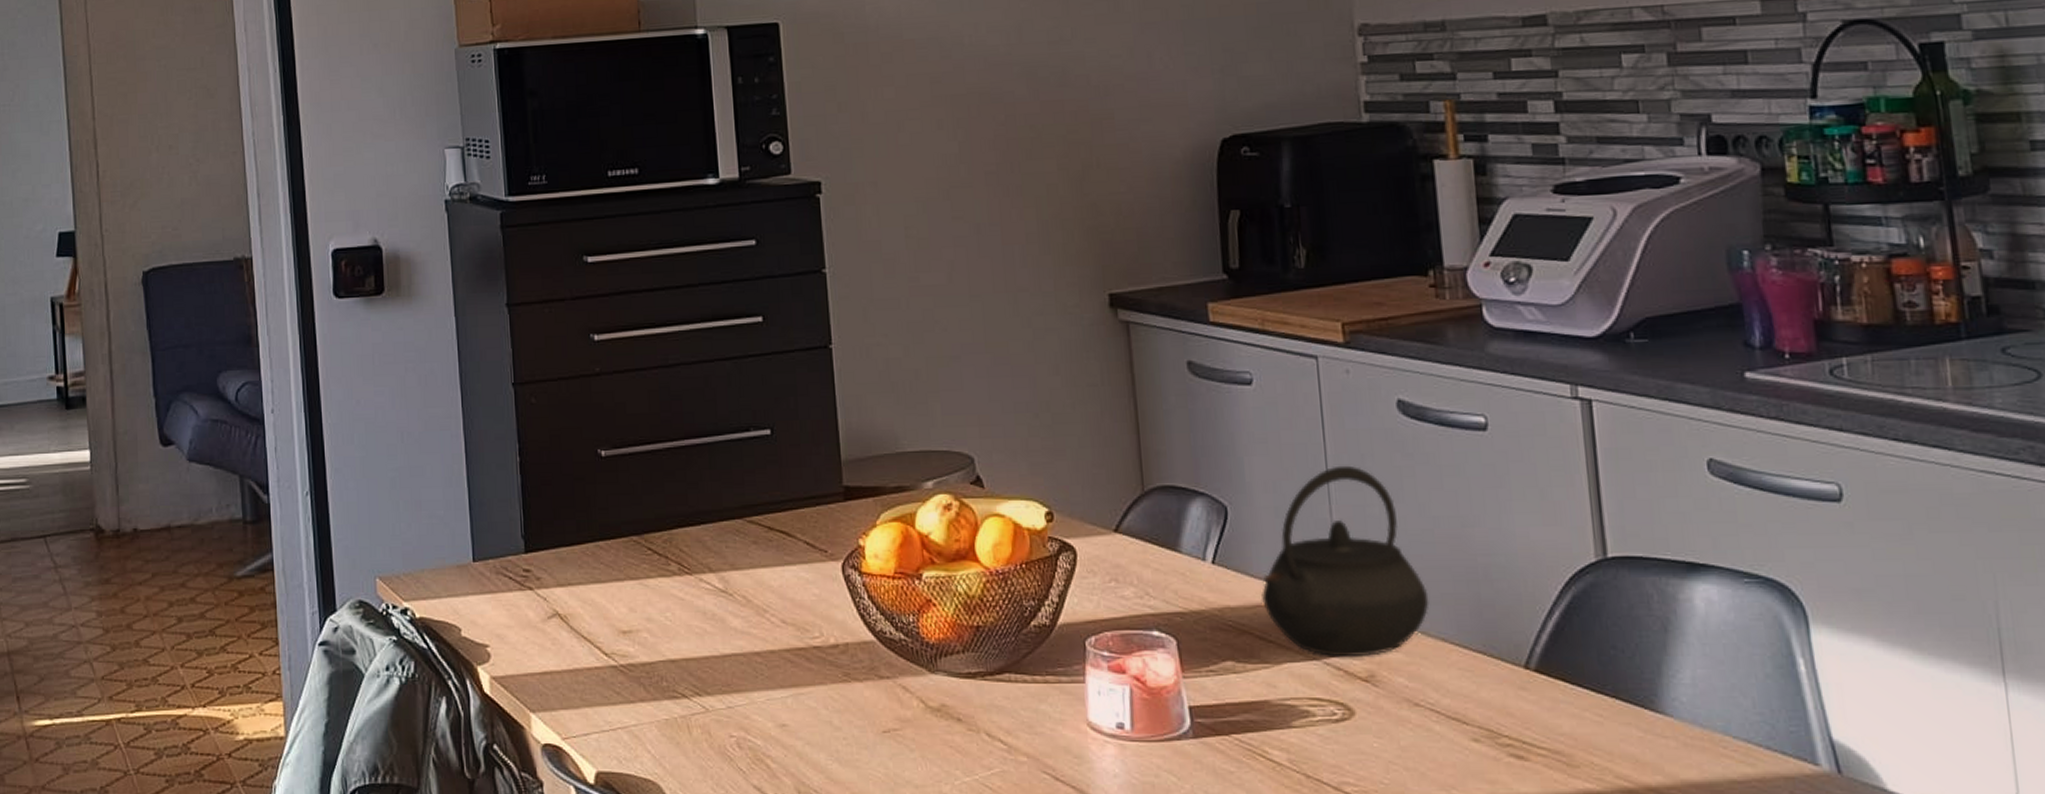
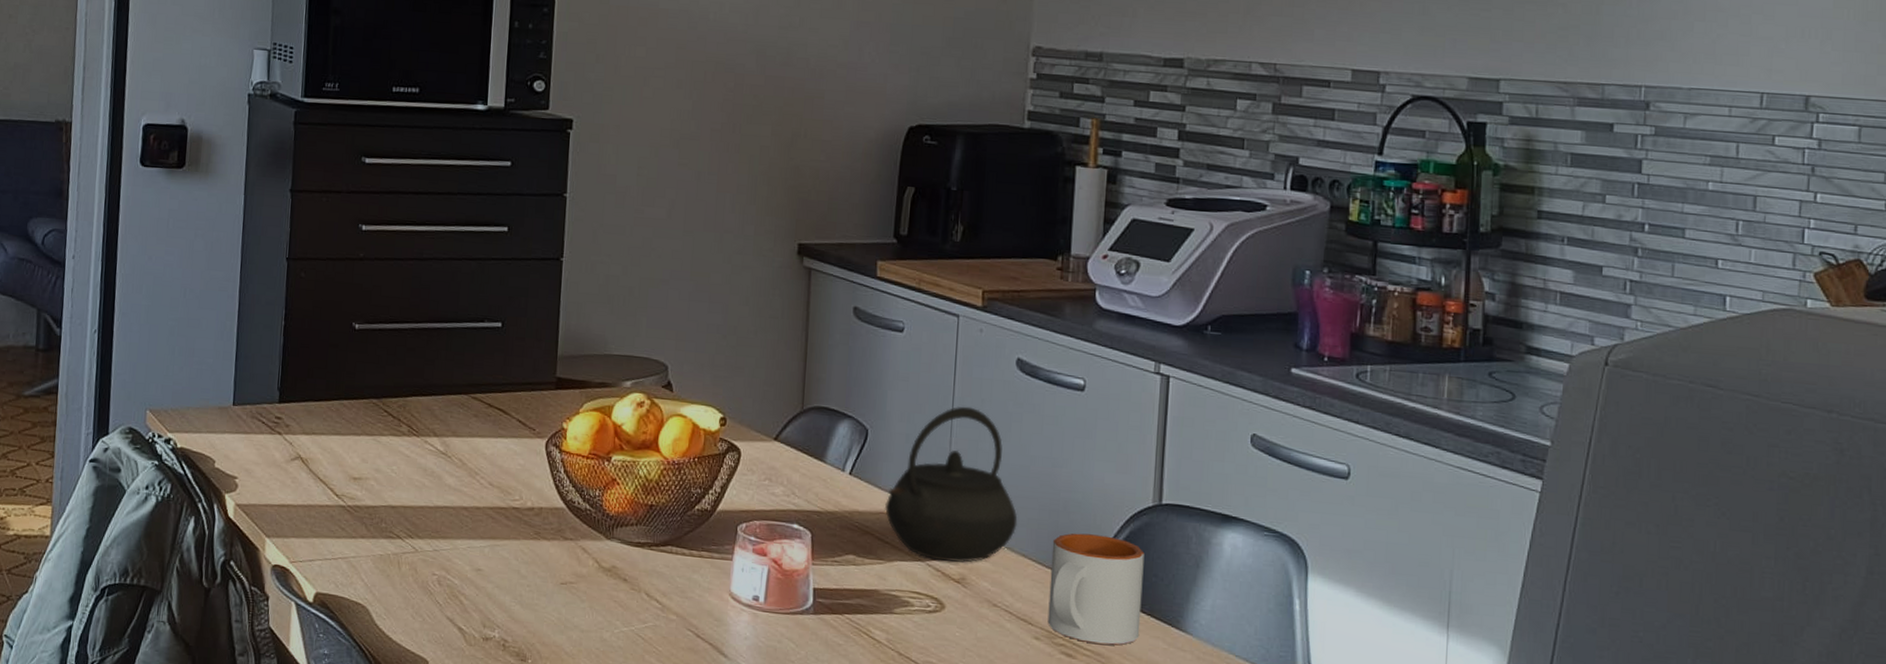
mug: none [1476,604,1606,741] -> present [1047,533,1145,646]

